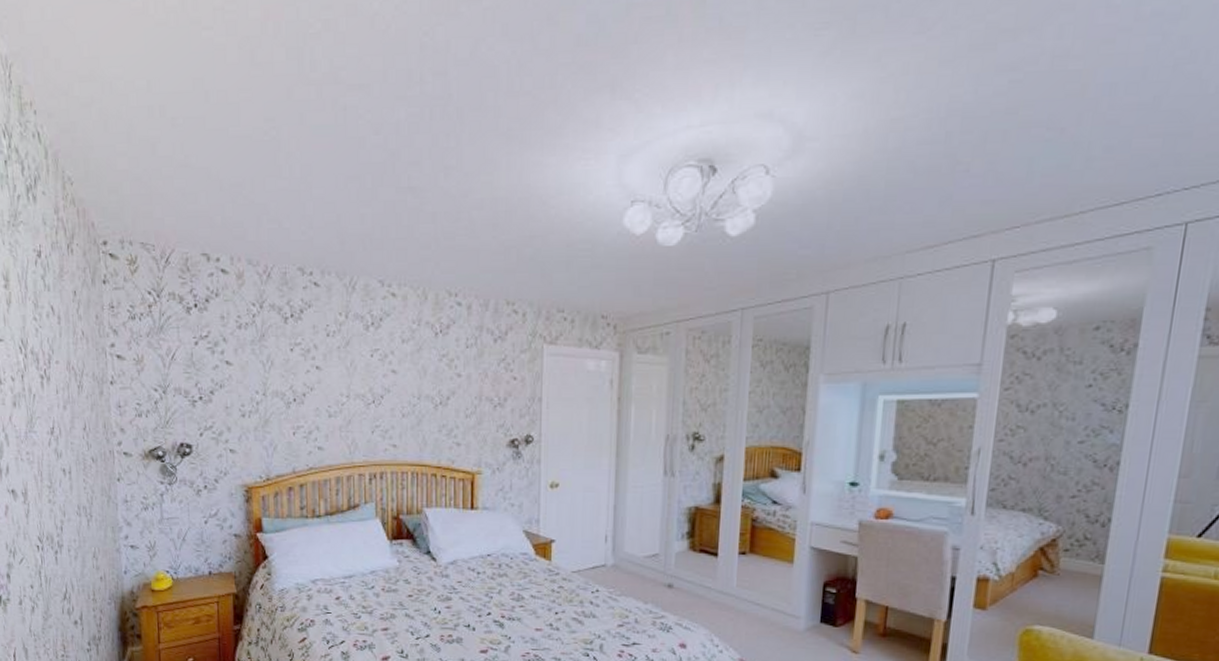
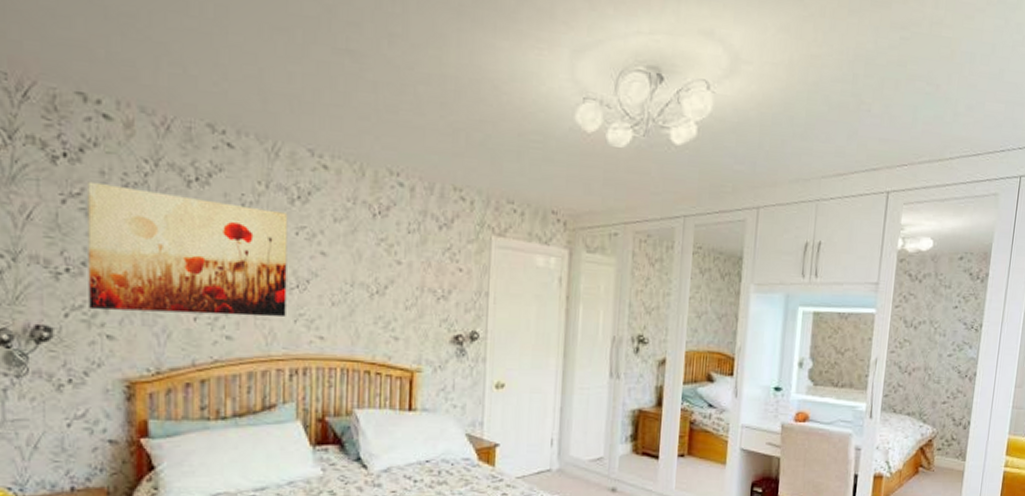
wall art: none [212,325,365,430] -> present [88,181,288,318]

